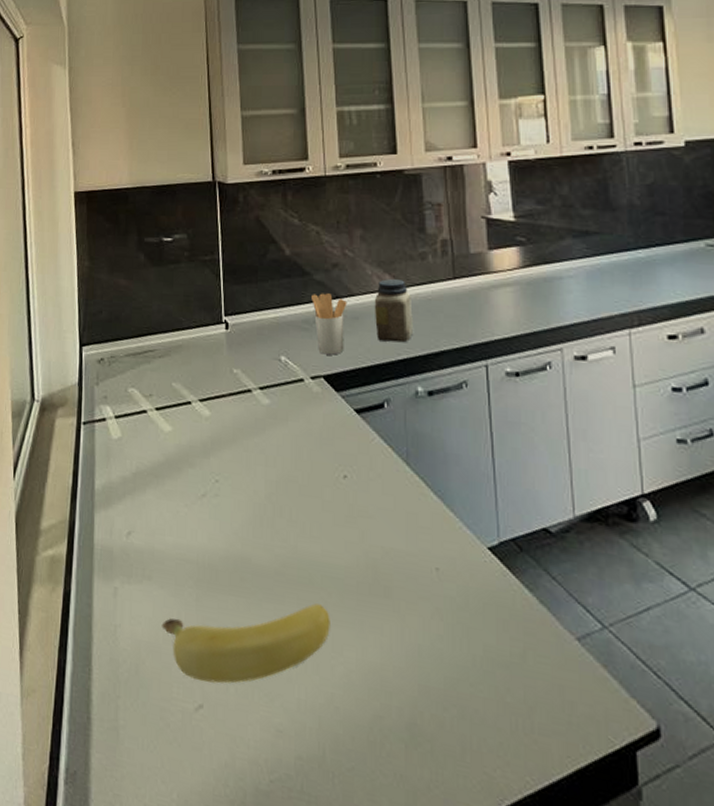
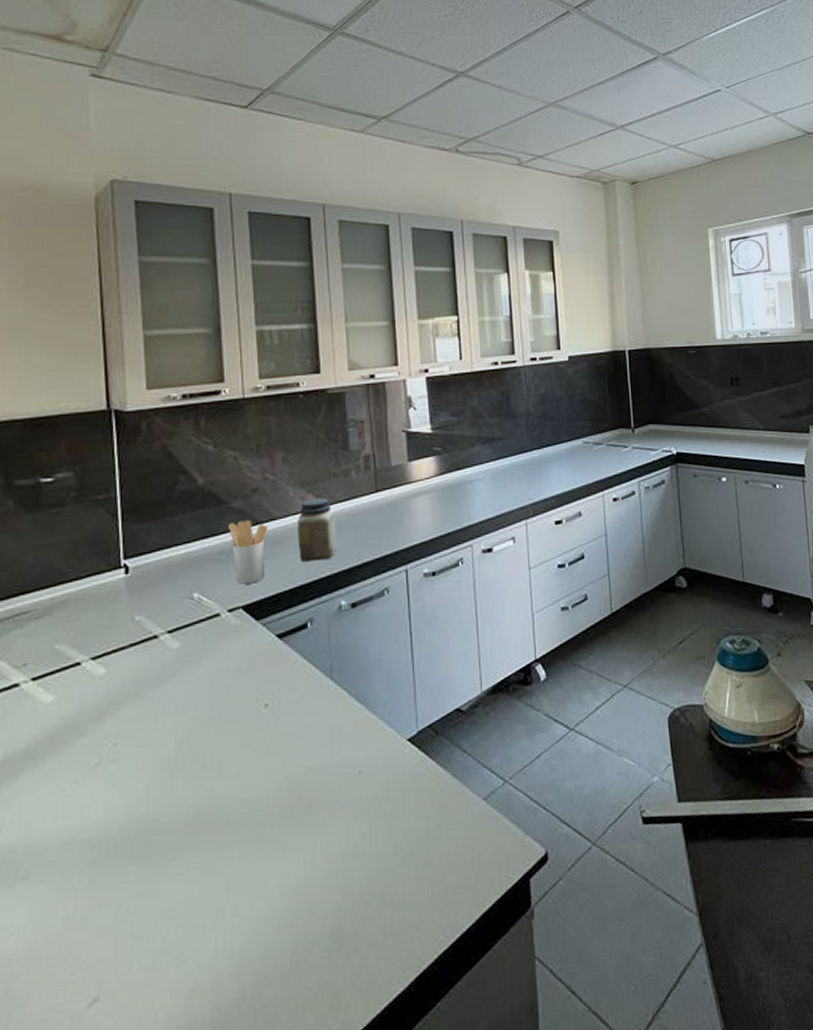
banana: present [161,603,330,684] -> none [42,843,251,974]

